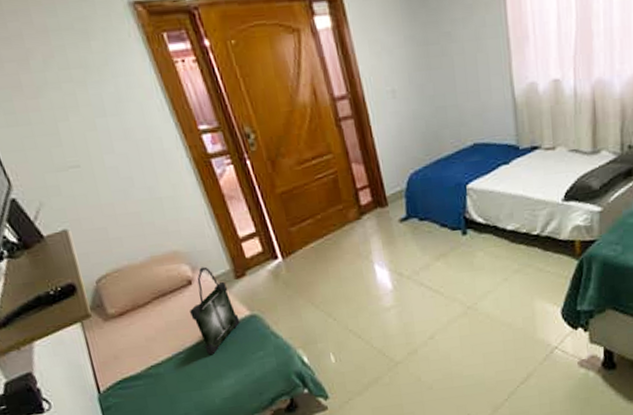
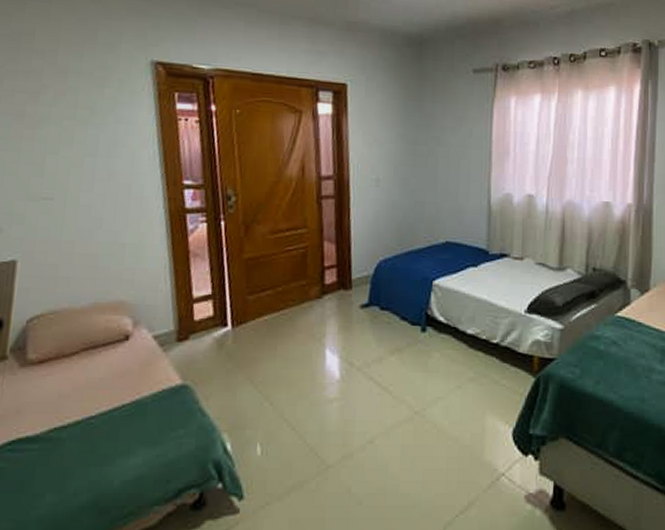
photo frame: present [190,266,240,356] -> none [117,323,169,425]

